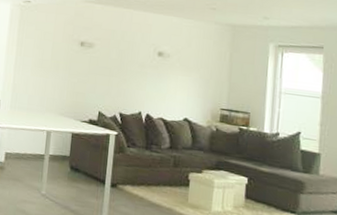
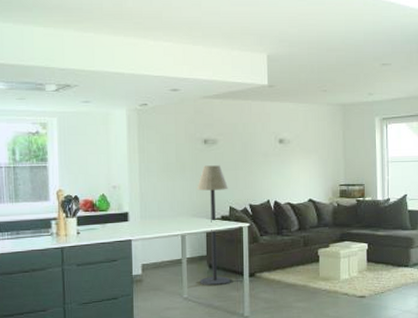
floor lamp: none [60,67,100,190] -> present [197,165,231,286]

